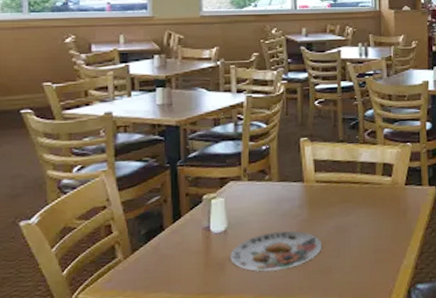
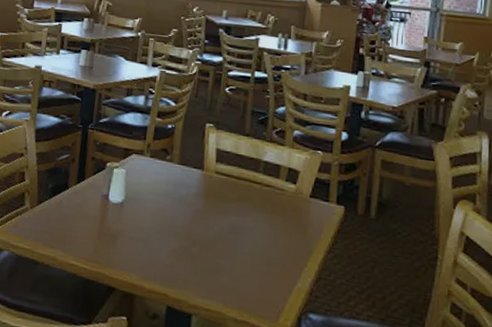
plate: present [229,230,322,272] -> none [122,215,213,258]

